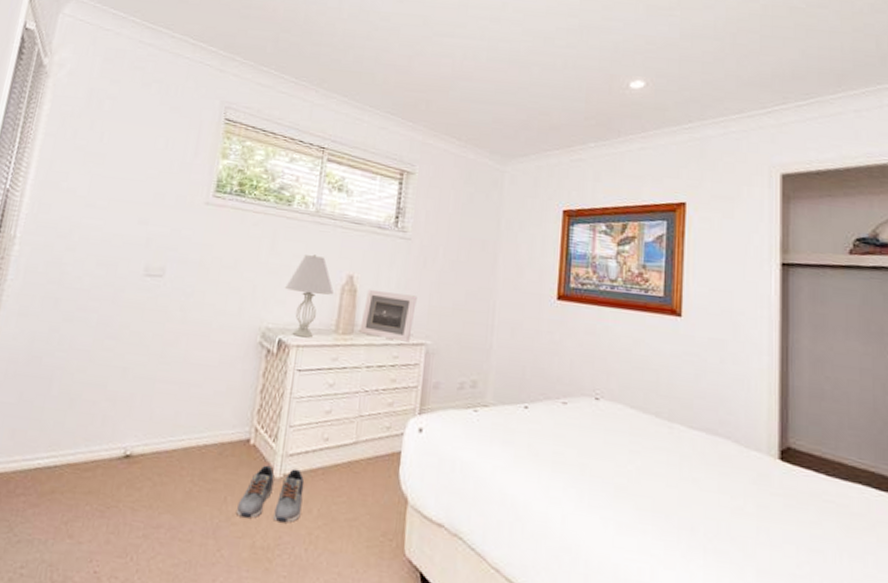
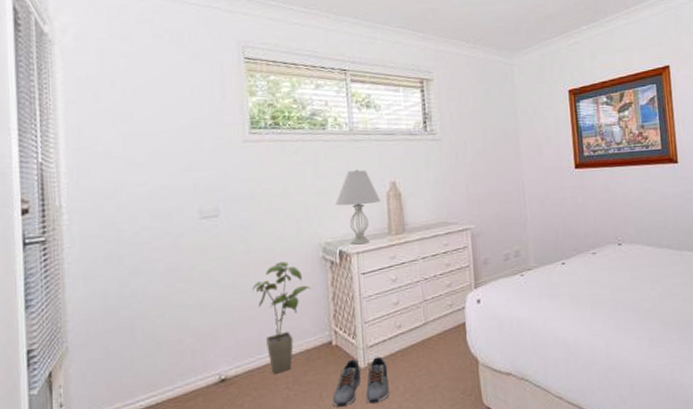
house plant: none [179,337,240,463] -> present [252,261,311,374]
picture frame: present [359,289,417,342] -> none [410,188,456,231]

